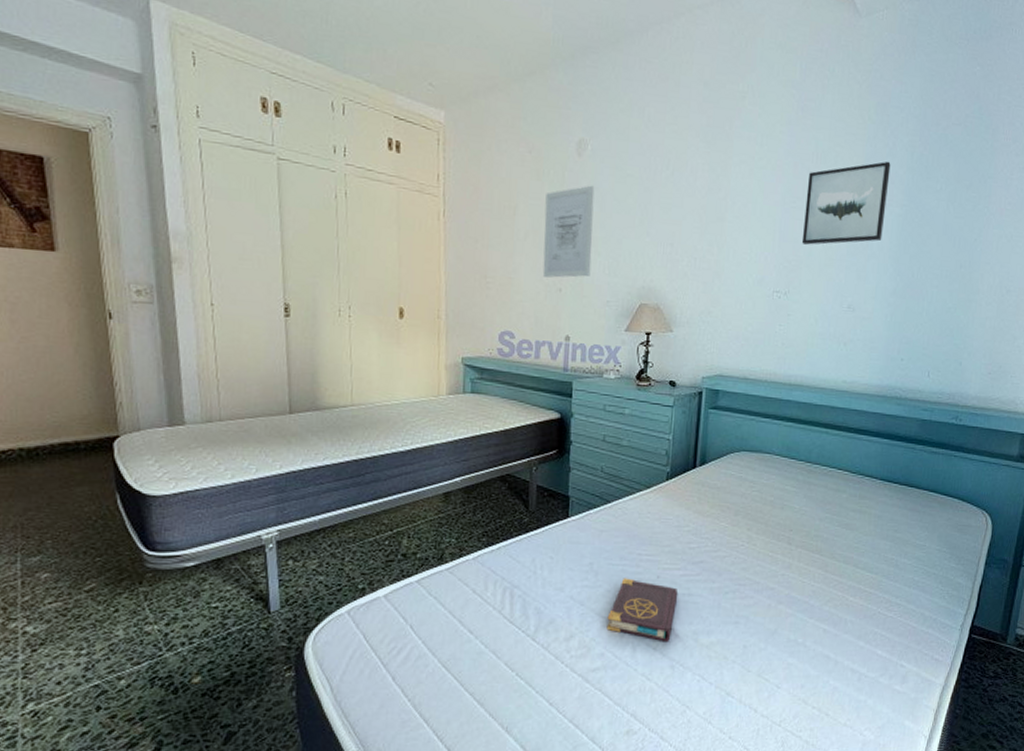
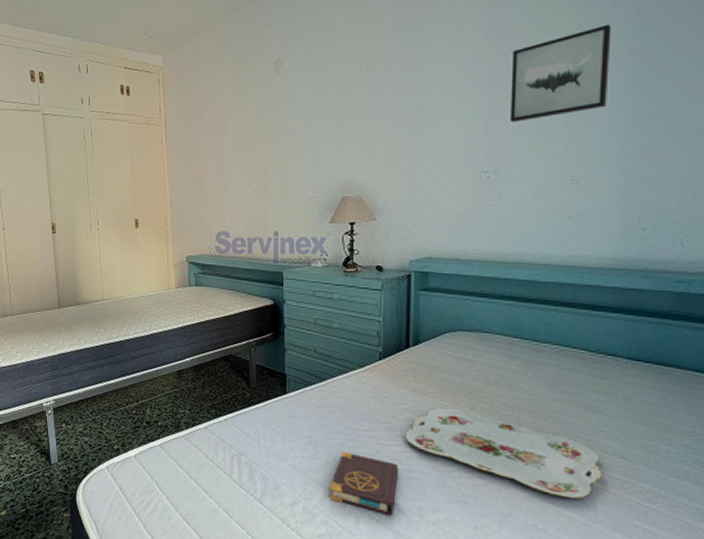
wall art: present [542,185,595,278] -> none [249,97,294,182]
serving tray: none [686,529,854,612] -> present [405,408,603,499]

